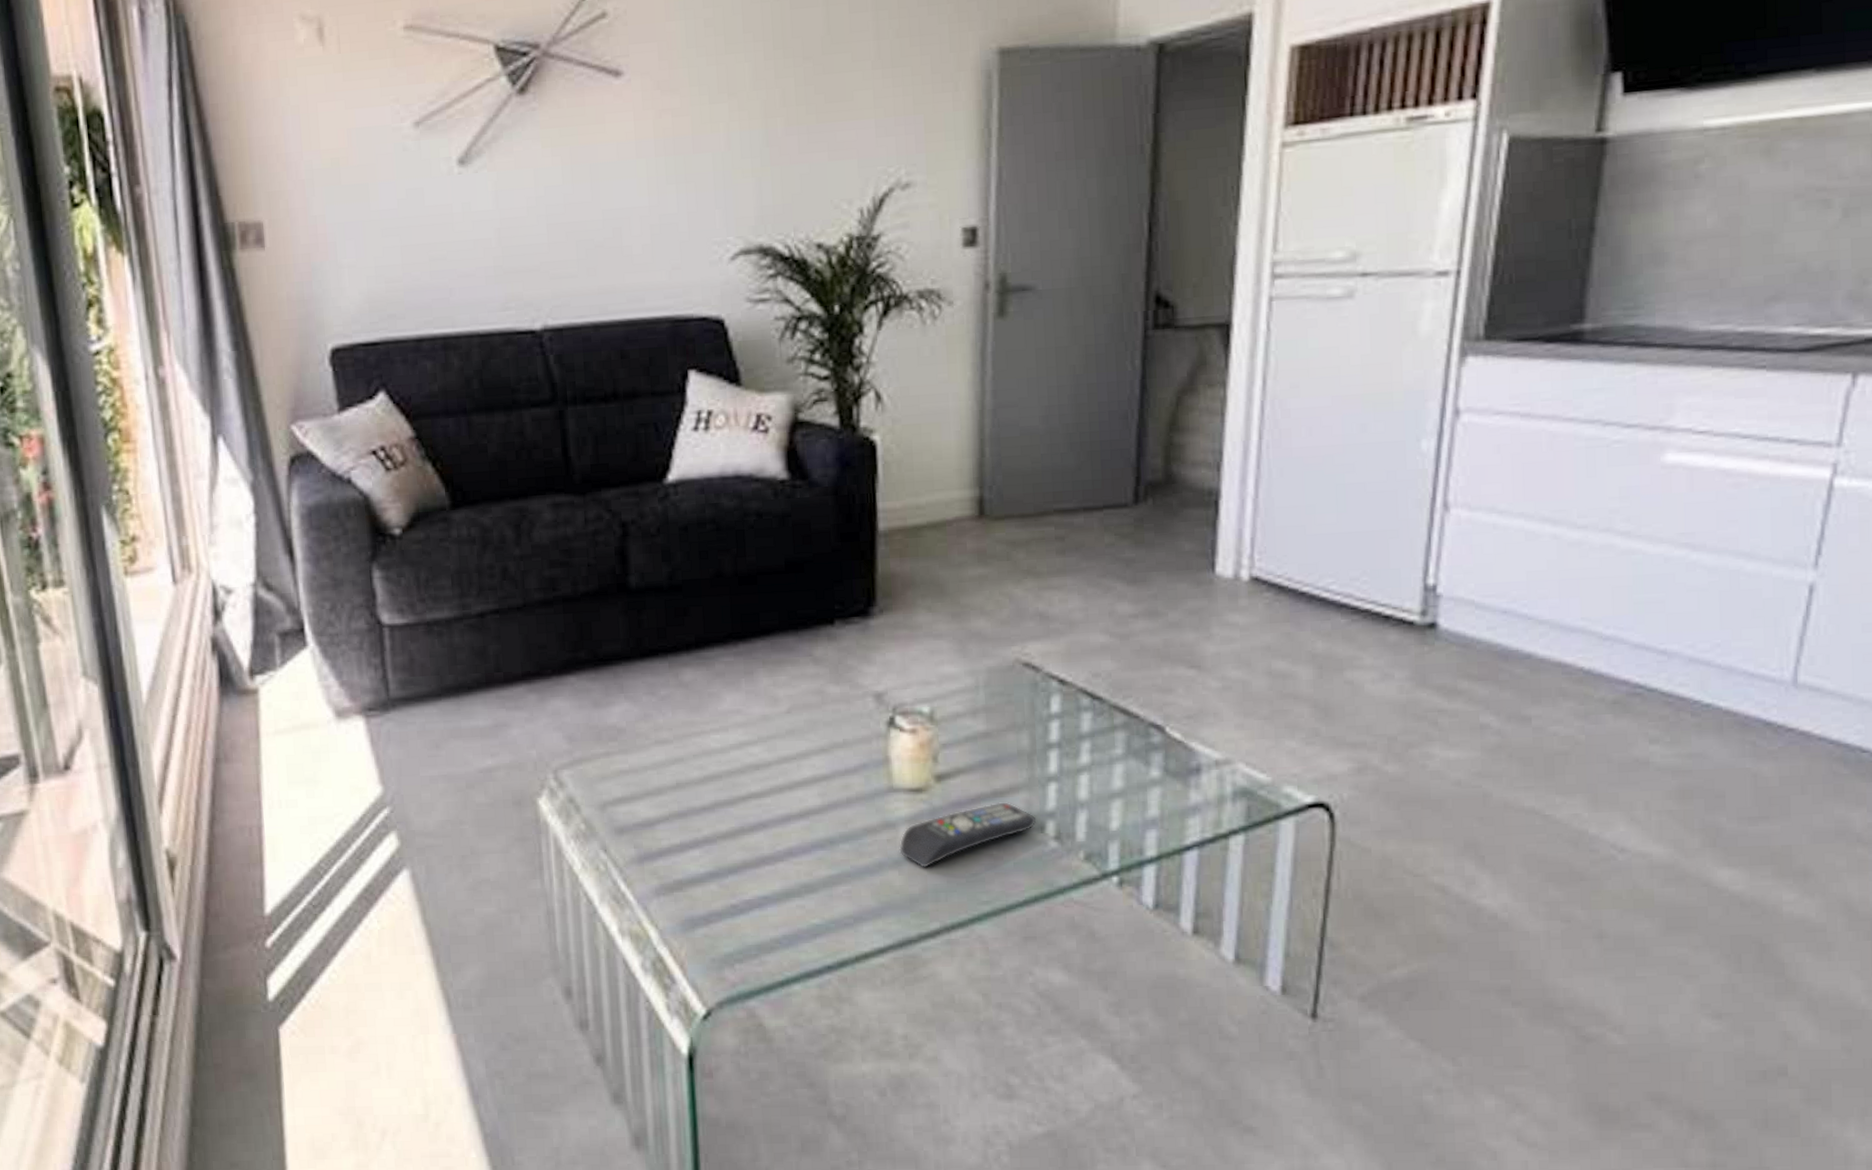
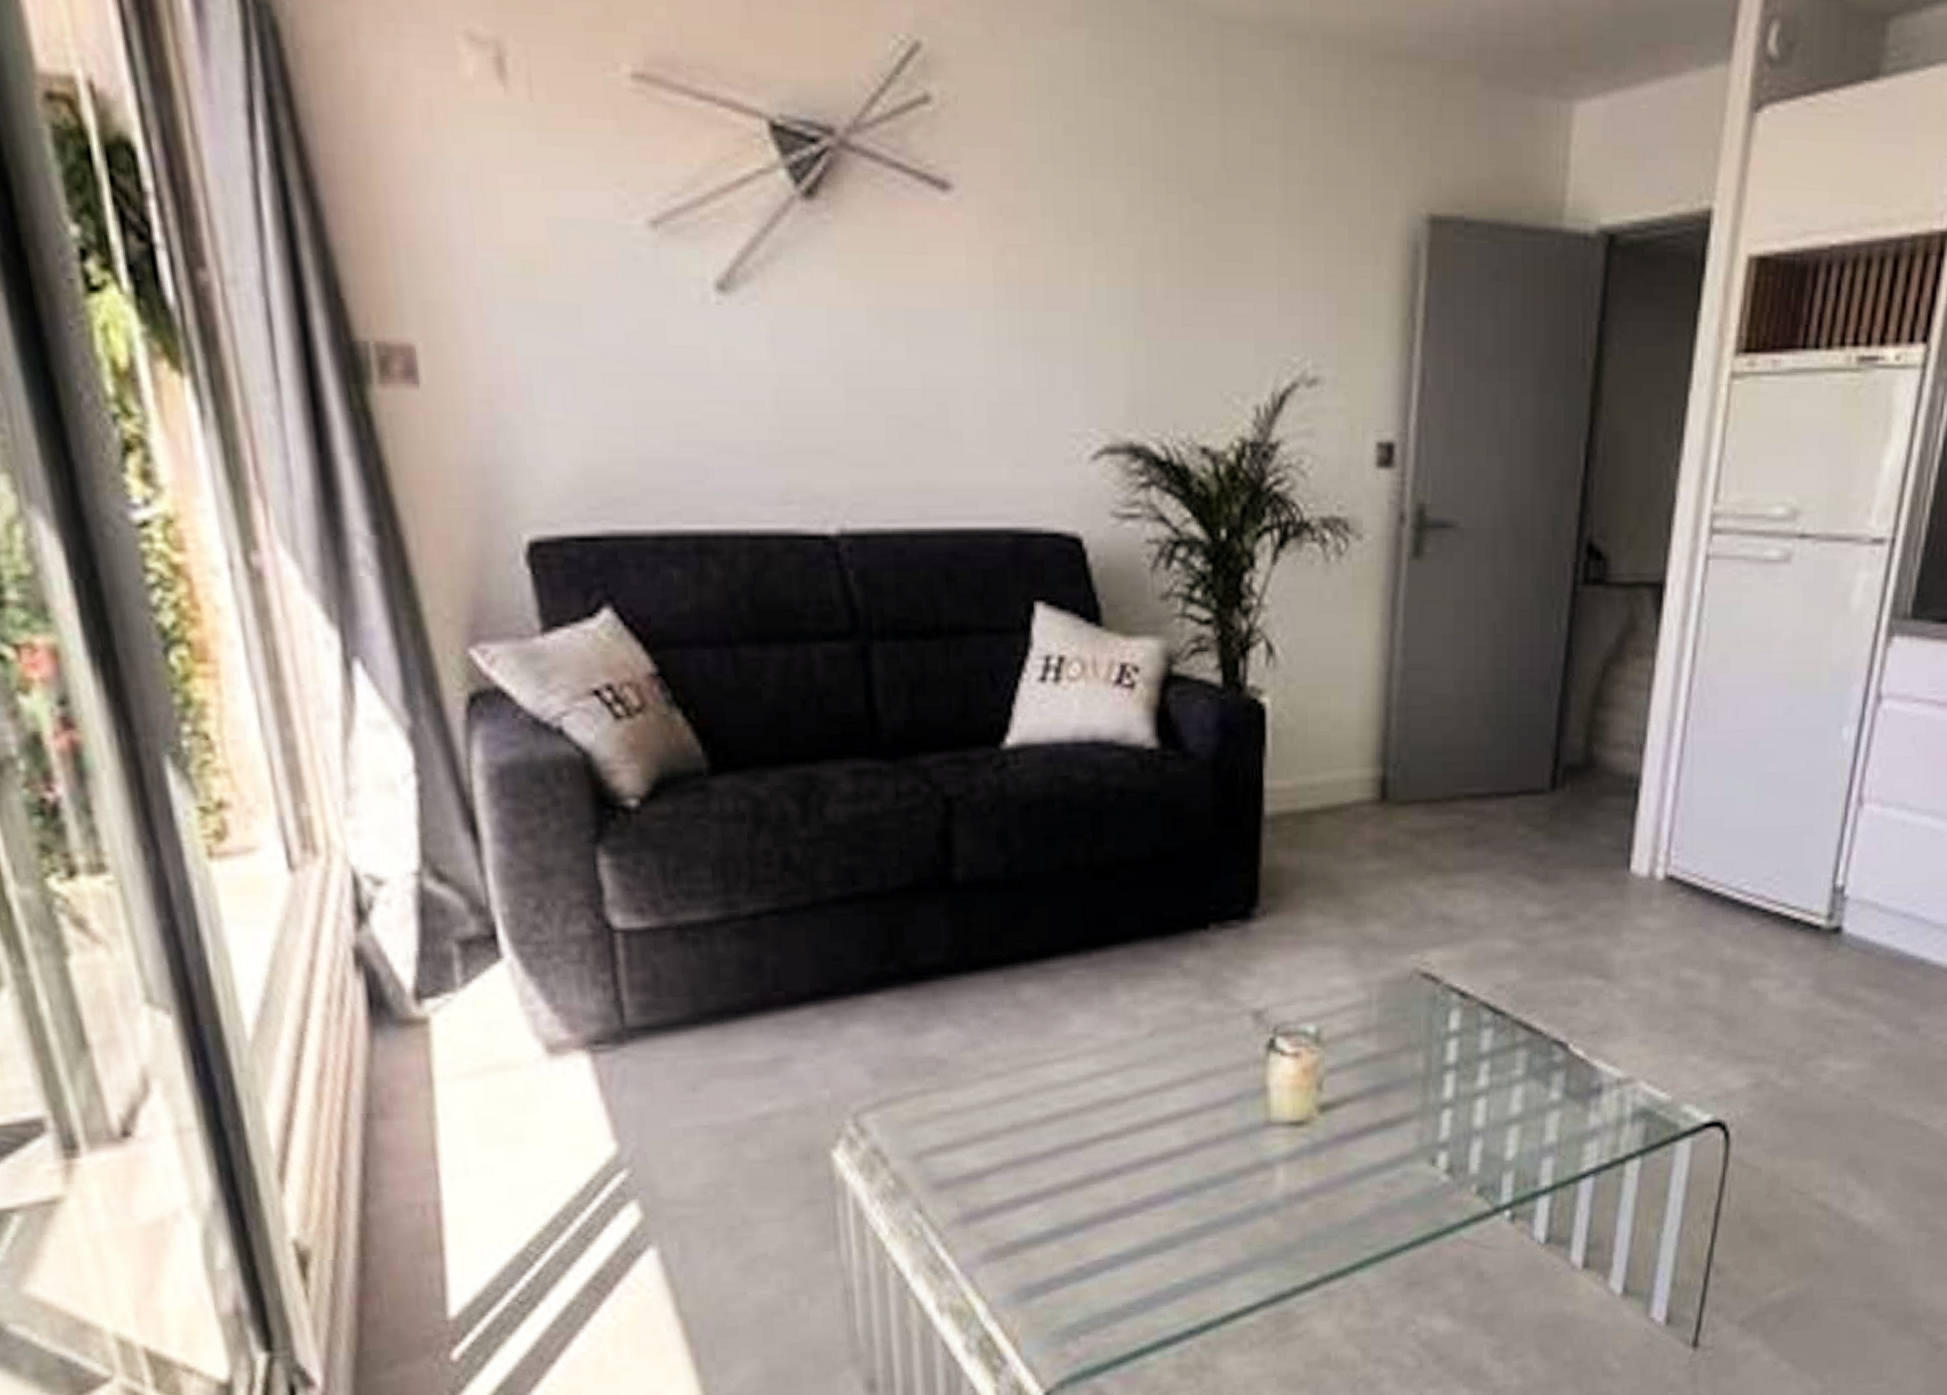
remote control: present [899,802,1037,868] -> none [1275,1133,1428,1212]

